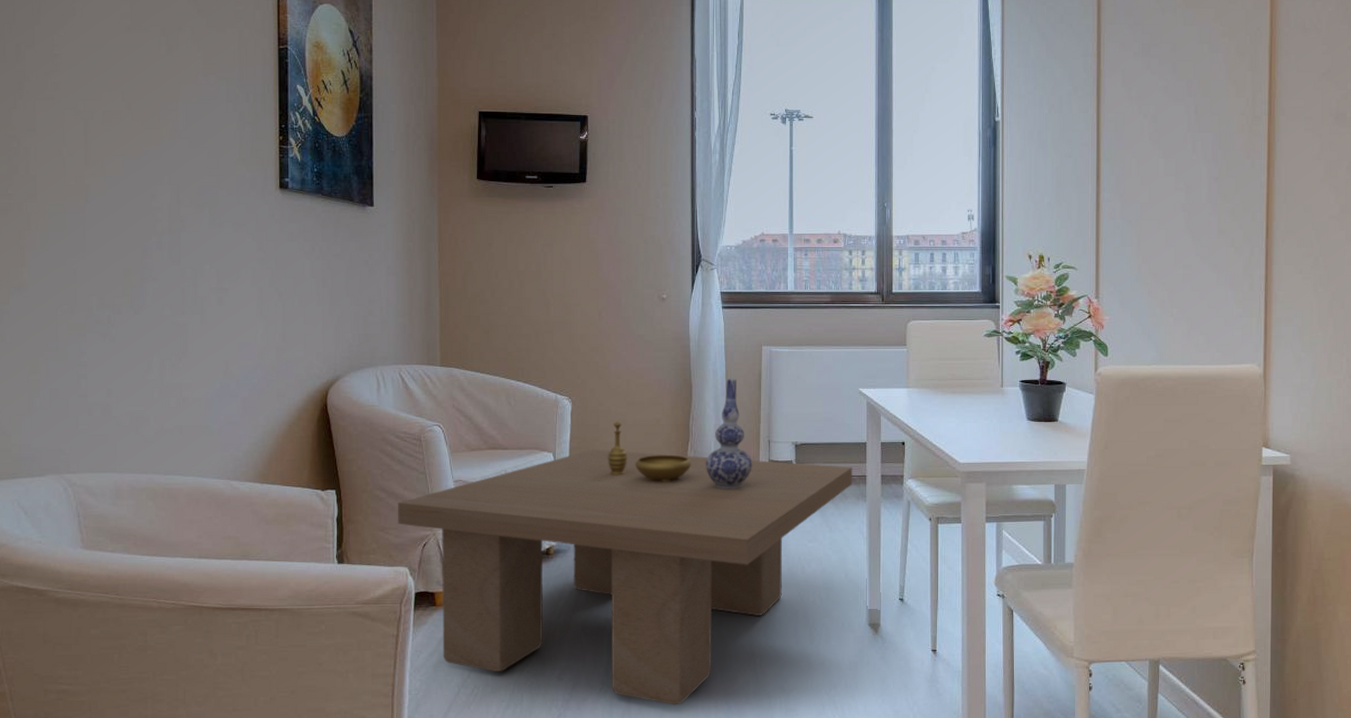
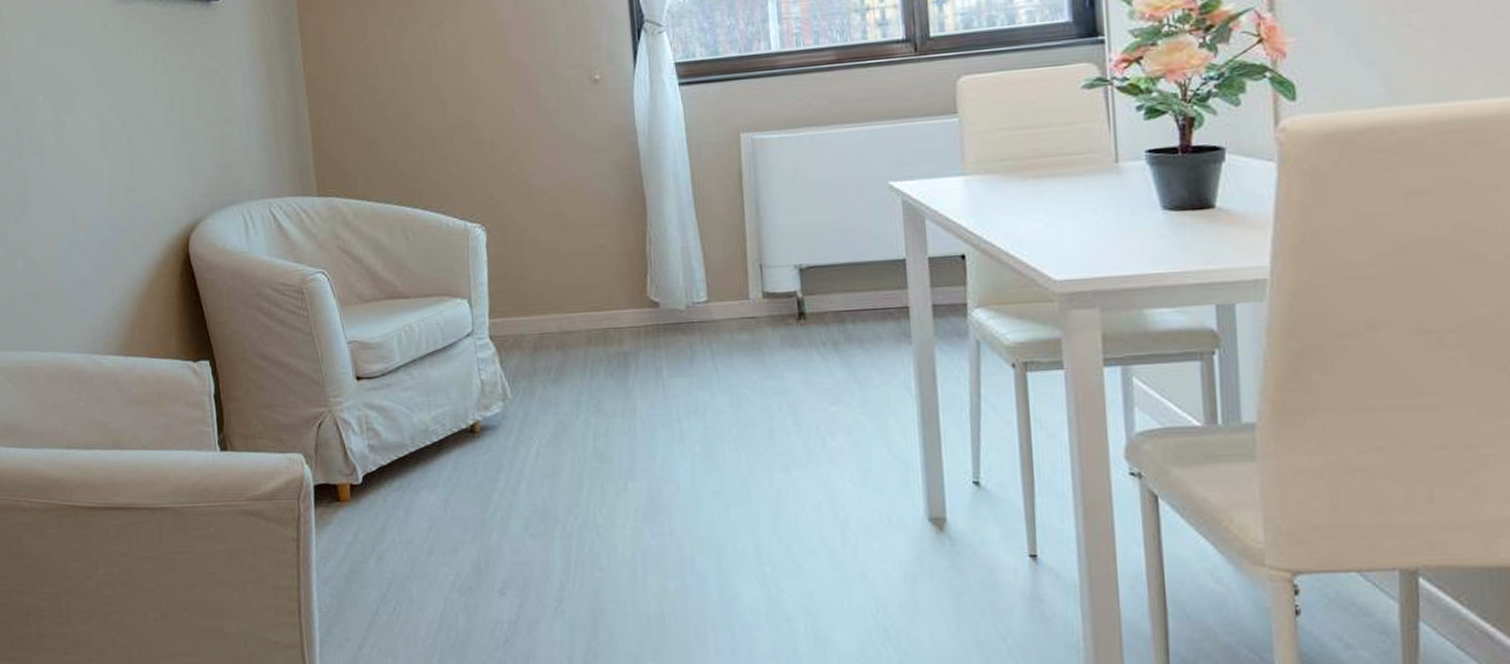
coffee table: present [398,449,853,705] -> none [283,290,890,630]
decorative bowl: present [607,421,692,482] -> none [538,251,654,331]
vase: present [705,378,753,490] -> none [672,181,740,337]

